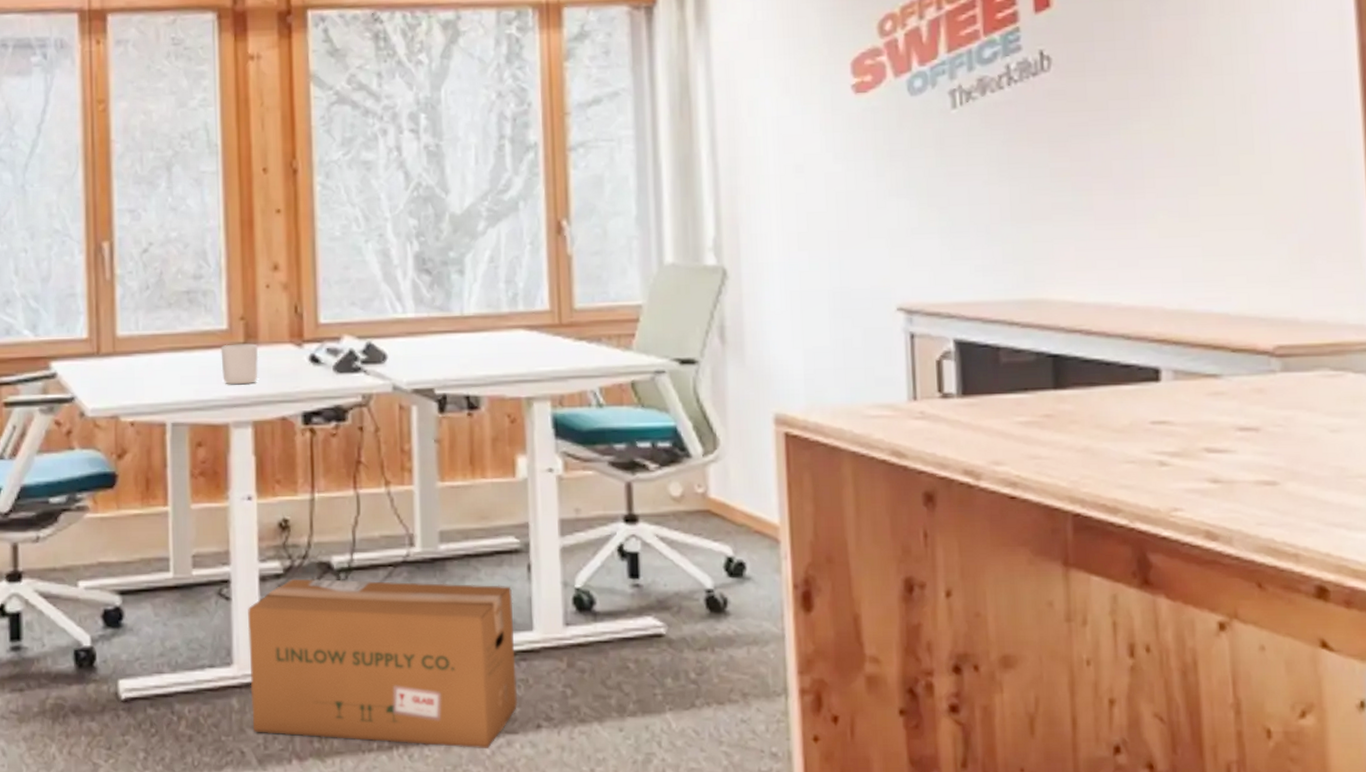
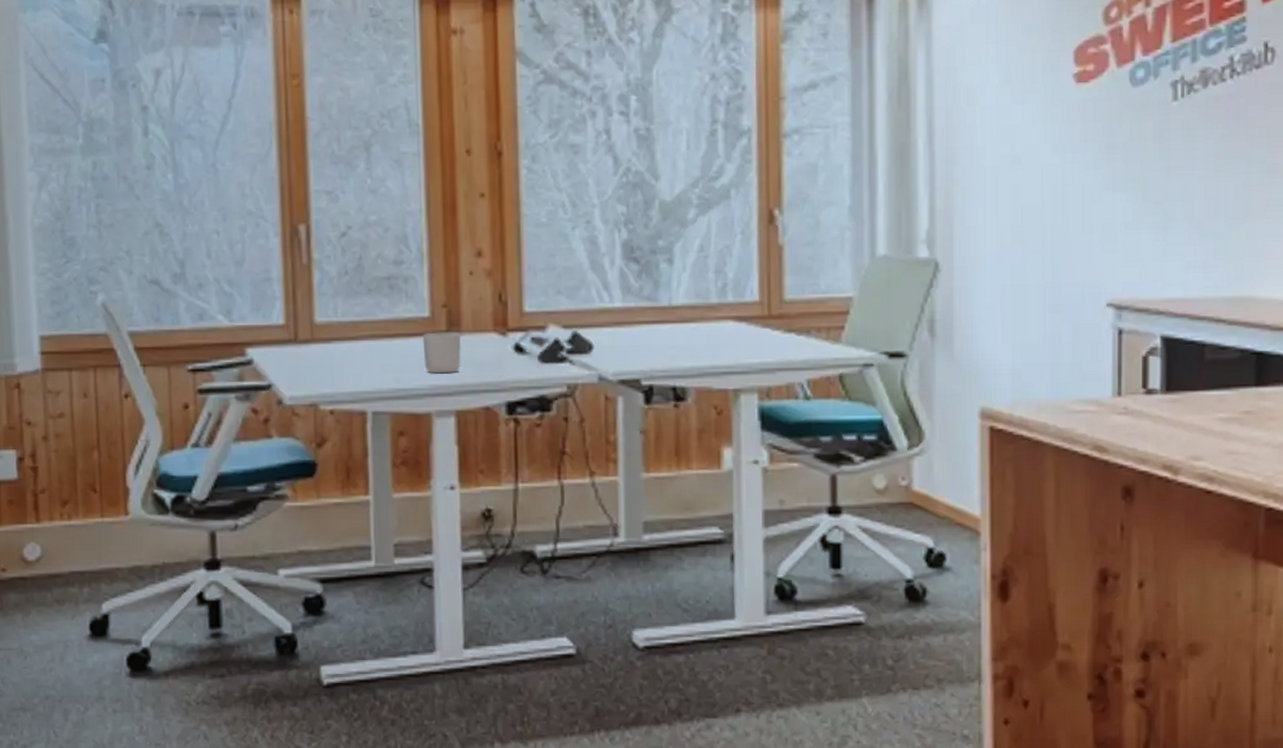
box: present [247,578,518,748] -> none [450,567,719,731]

